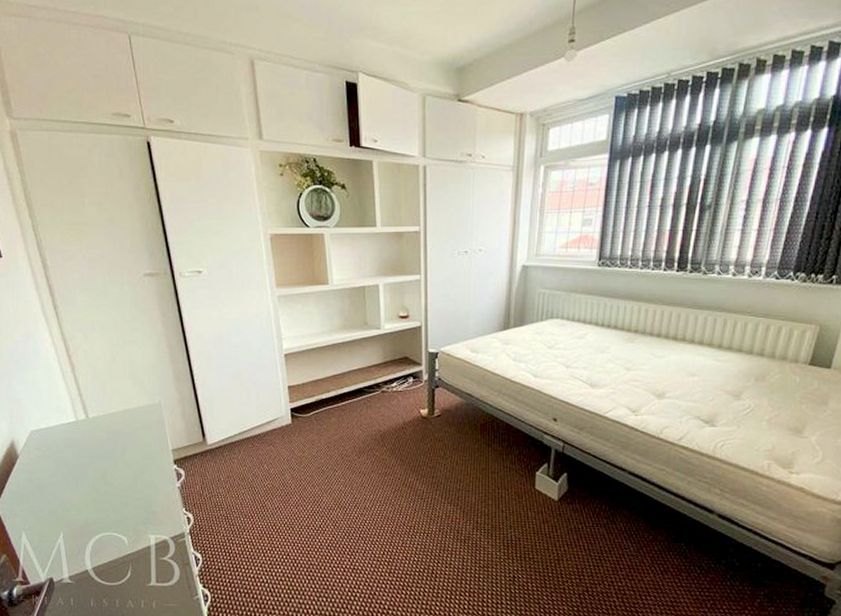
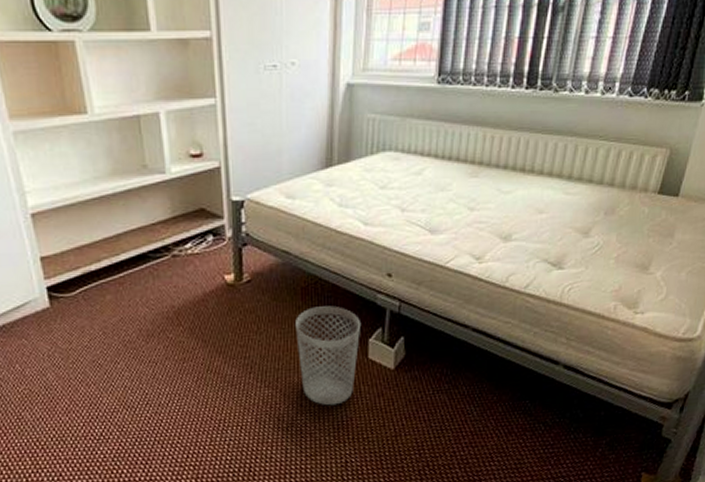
wastebasket: none [475,441,530,526] -> present [295,306,362,406]

